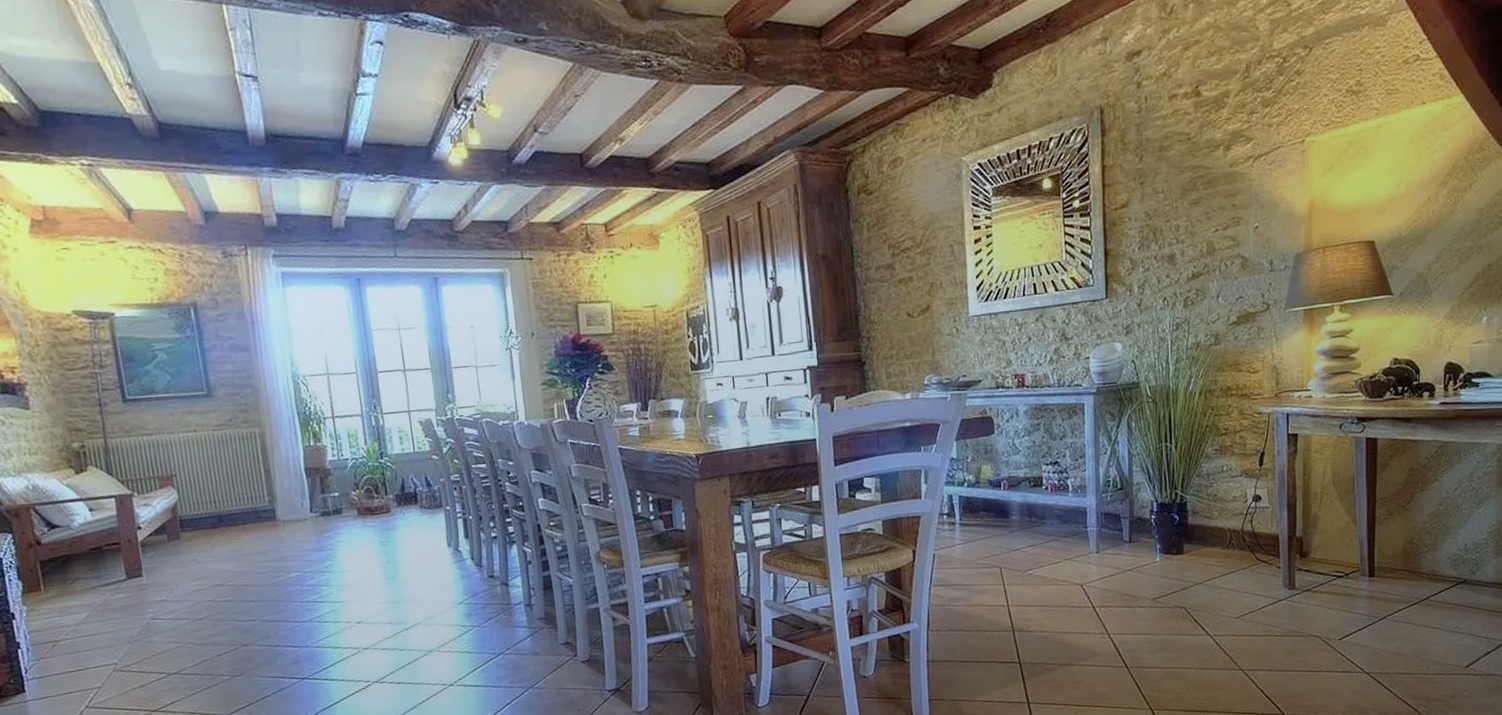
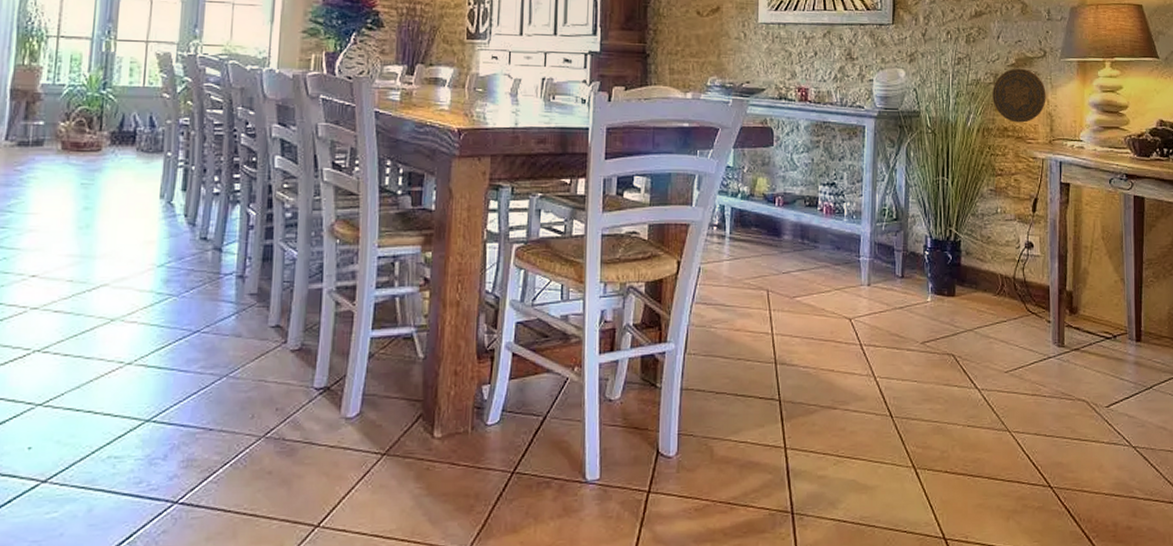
decorative plate: none [1214,324,1271,381] -> present [992,68,1046,123]

